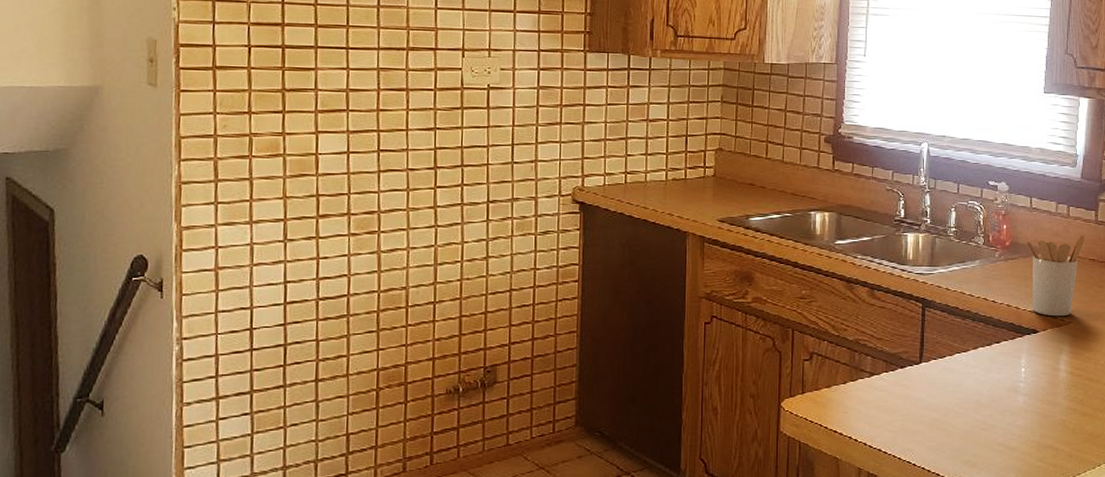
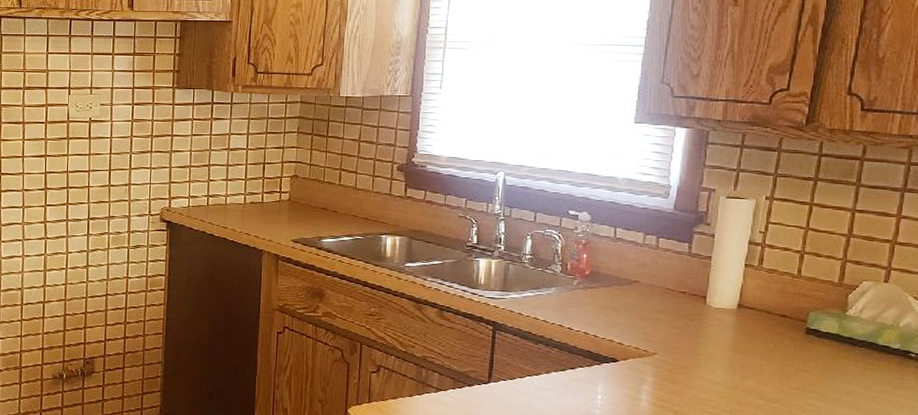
utensil holder: present [1026,235,1085,317] -> none [607,266,675,348]

